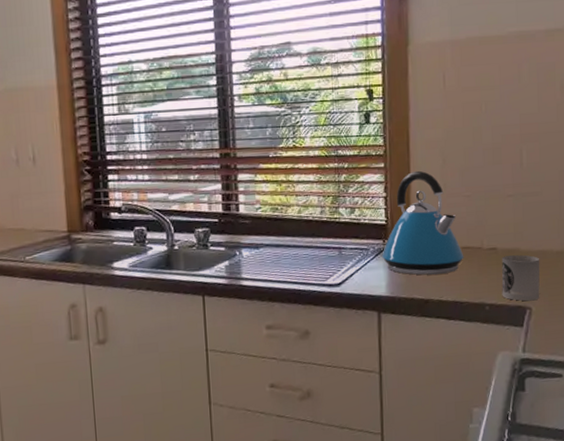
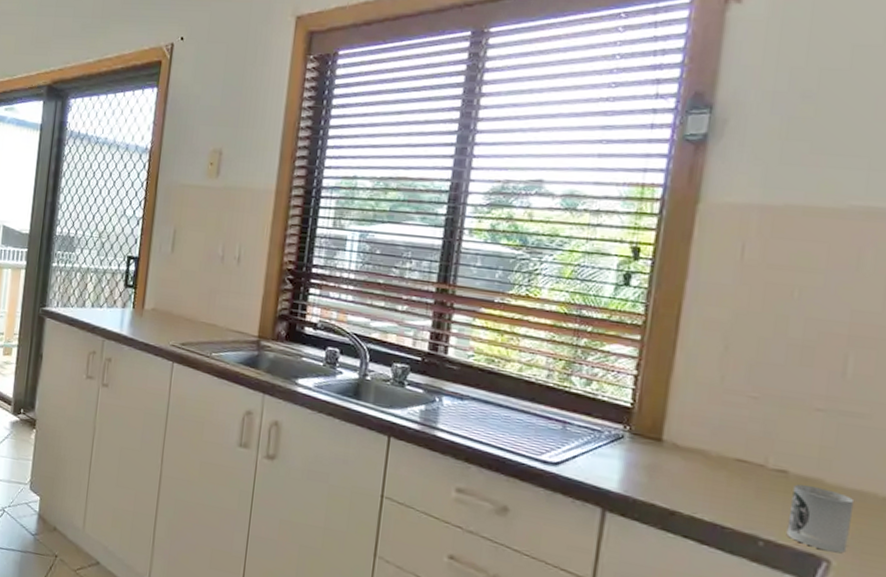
kettle: present [382,170,464,275] -> none [619,352,737,487]

